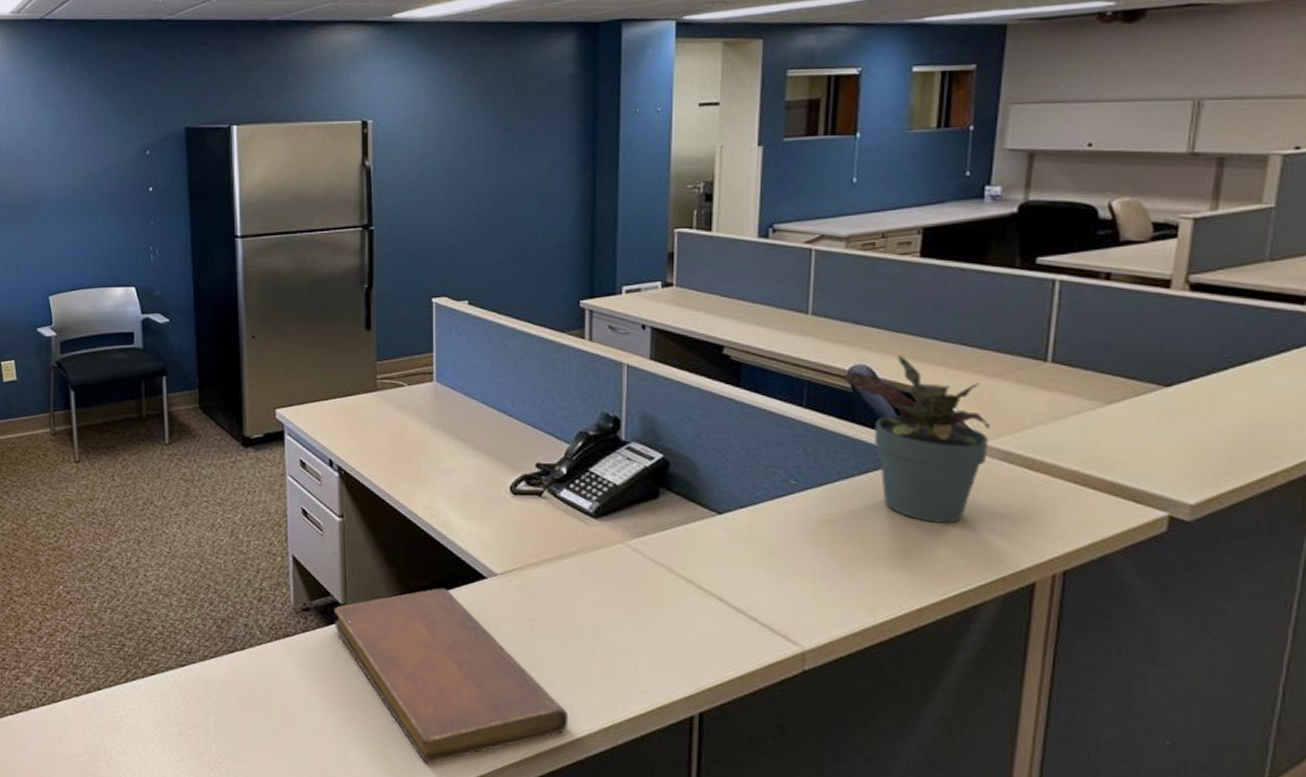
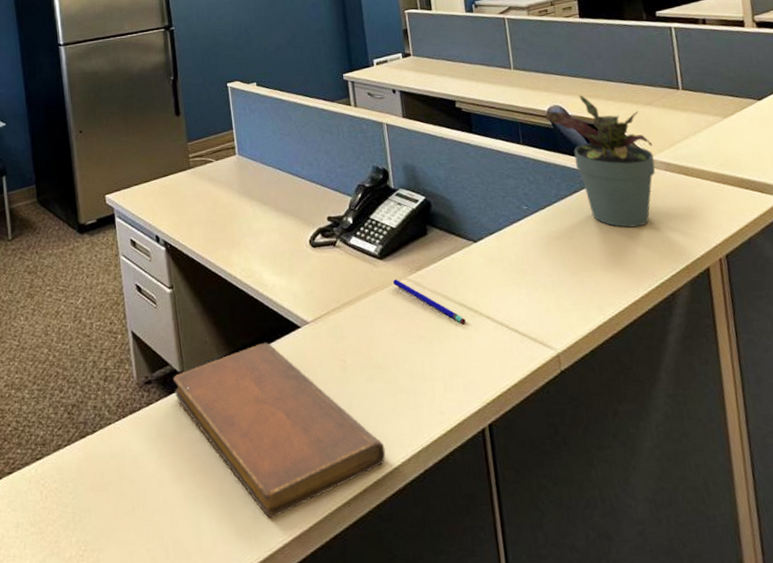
pen: none [607,542,691,603] -> present [393,279,466,324]

